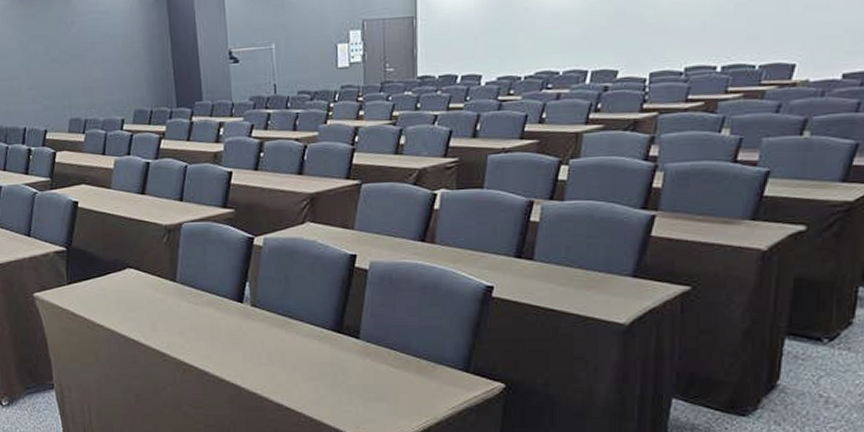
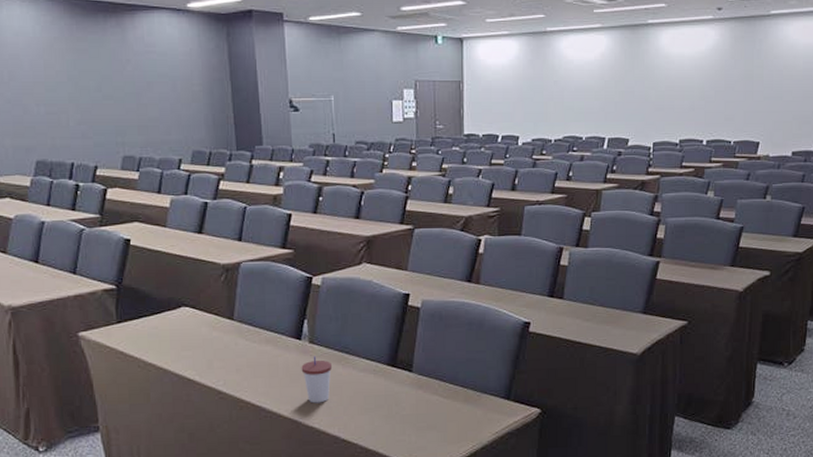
cup: none [243,320,275,369] -> present [301,356,333,403]

